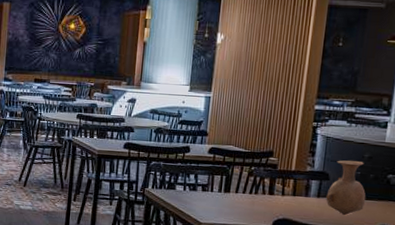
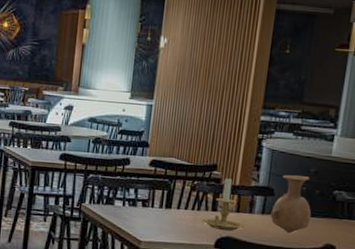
candle holder: none [258,163,302,213] -> present [201,177,246,231]

